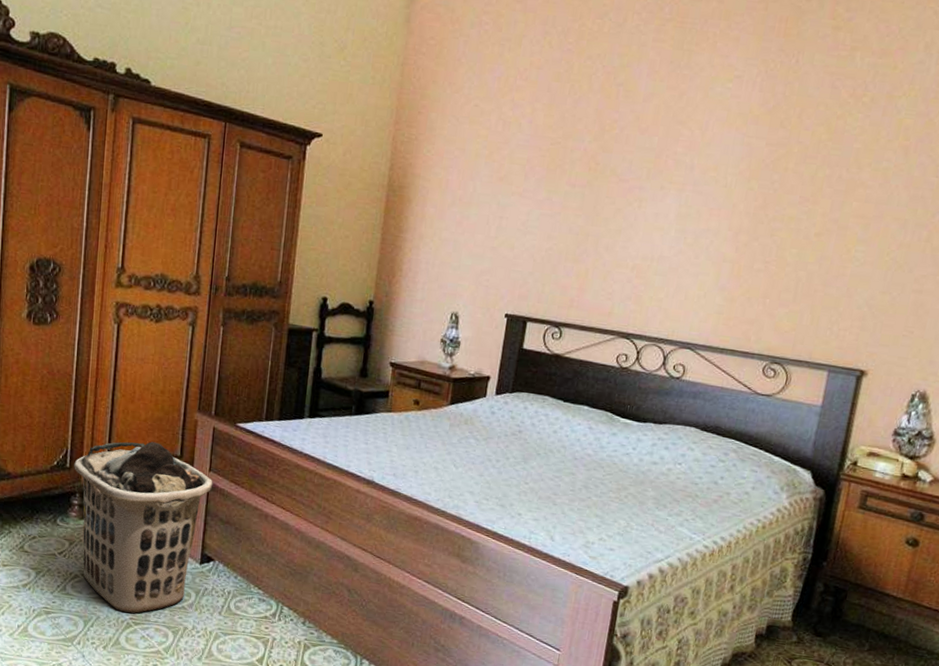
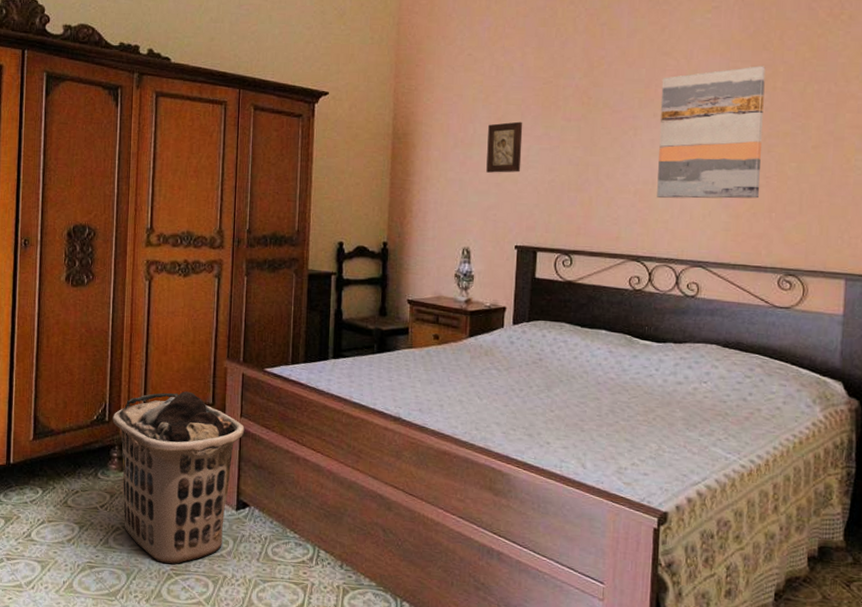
religious icon: none [483,183,526,238] -> present [486,121,523,173]
wall art: none [654,143,780,283] -> present [657,66,766,199]

